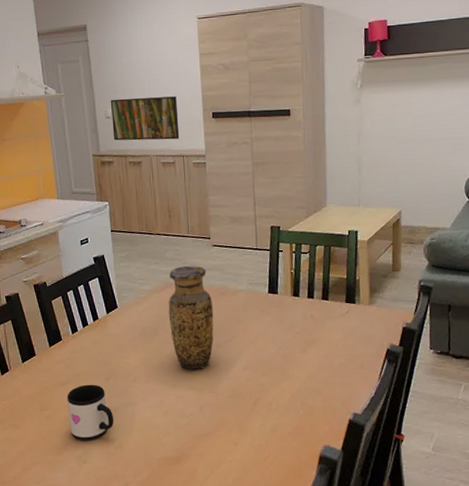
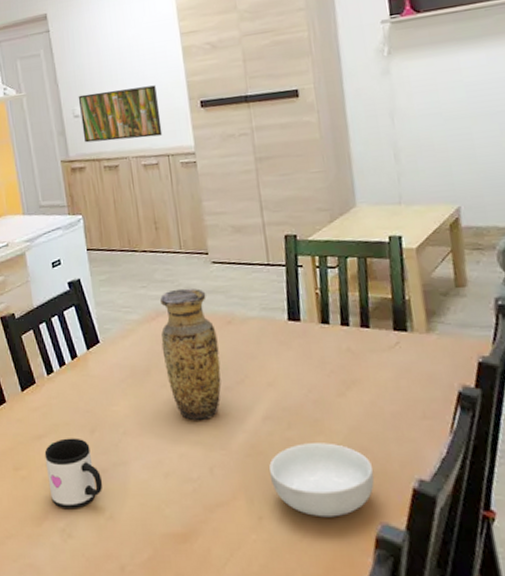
cereal bowl: none [245,387,323,442] -> present [268,443,374,518]

